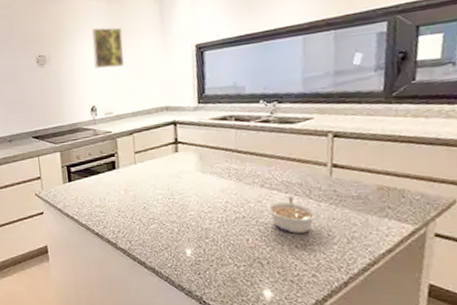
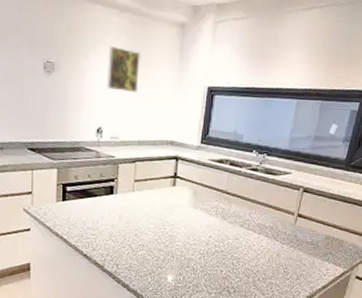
legume: present [266,195,319,233] -> none [241,236,281,268]

